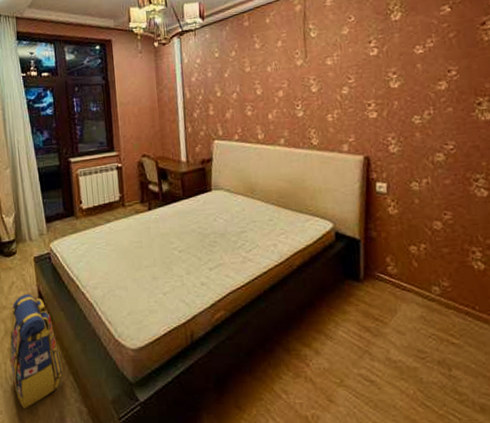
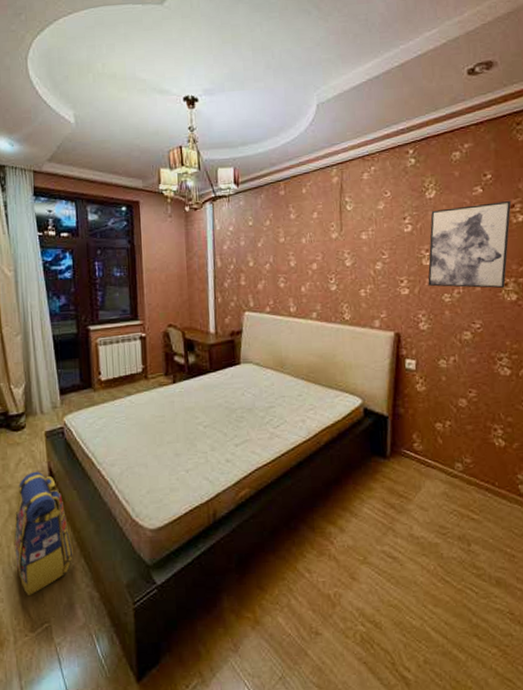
wall art: none [396,17,482,109] -> present [428,200,512,289]

